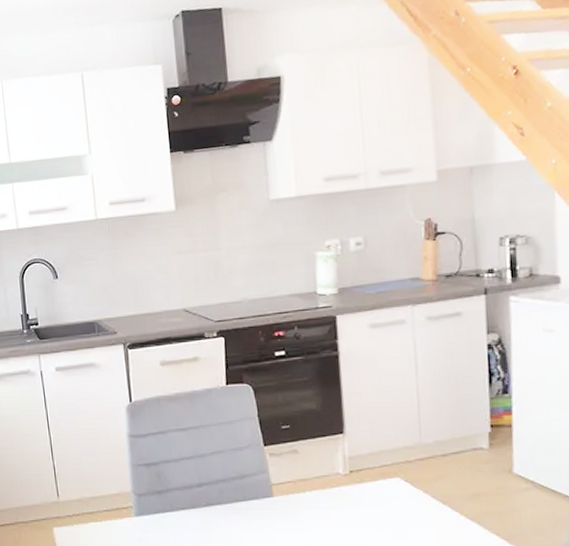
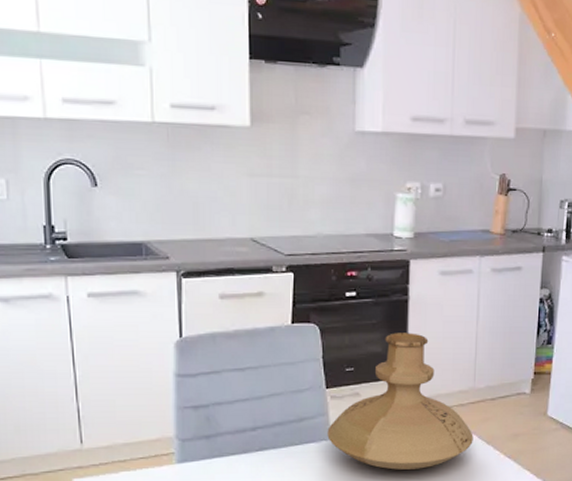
vase: none [269,388,426,529] -> present [327,333,474,470]

